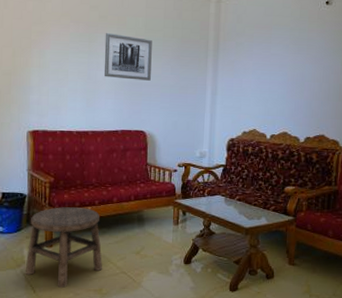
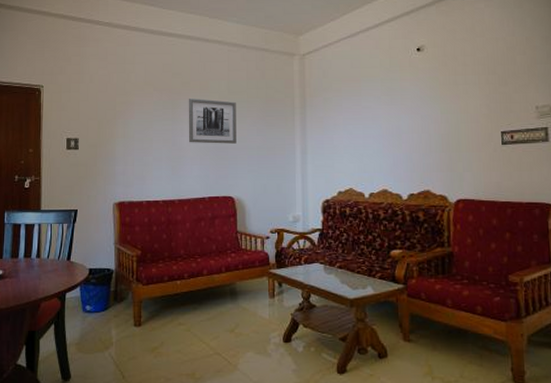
stool: present [25,207,102,288] -> none [113,282,194,372]

